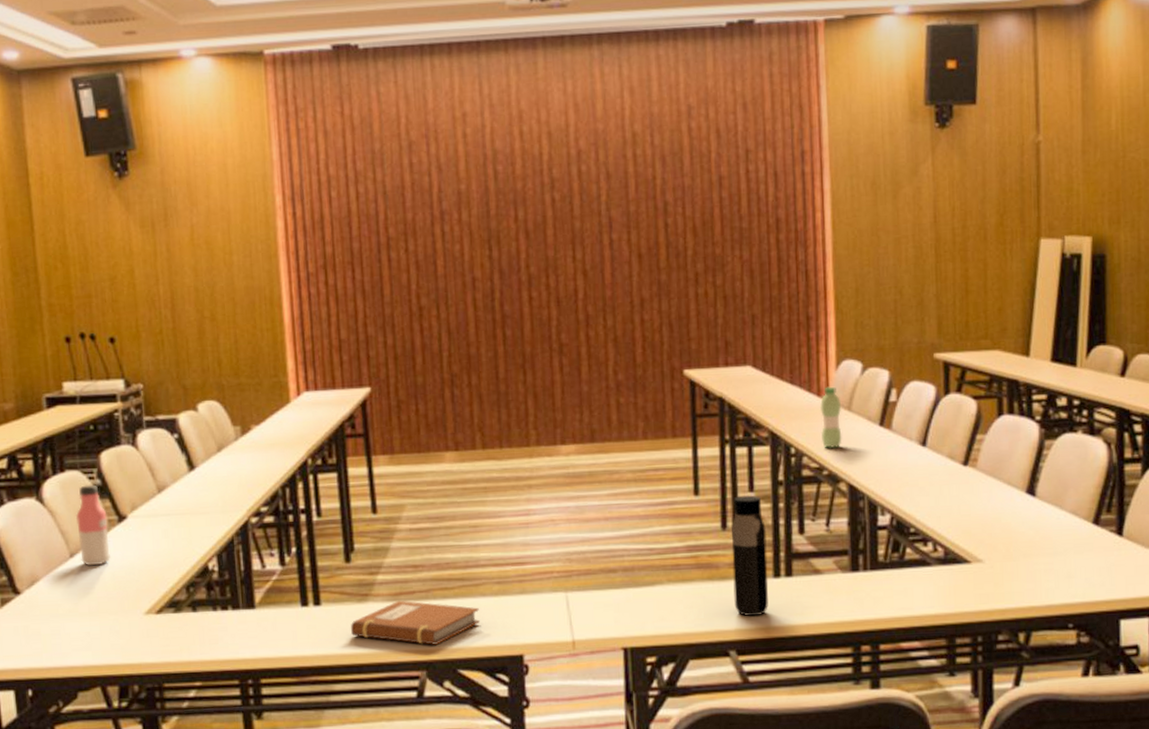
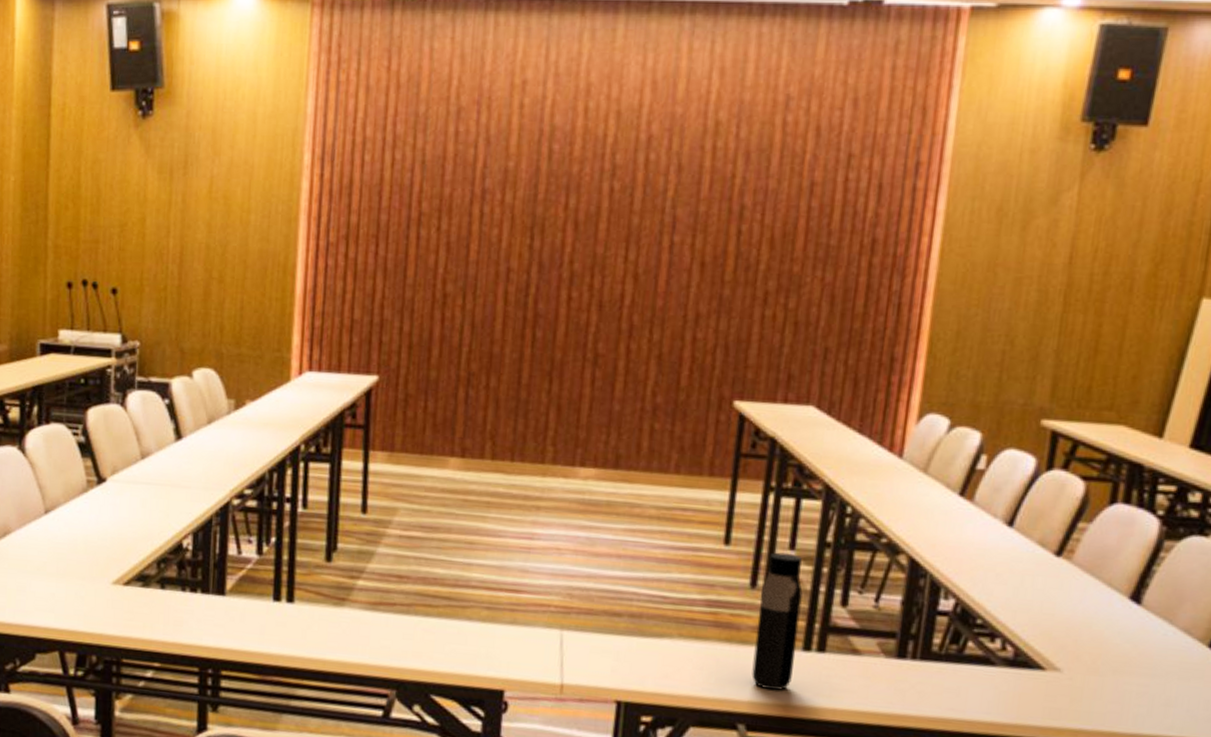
water bottle: present [75,483,110,566] -> none [55,439,87,526]
notebook: present [351,600,480,645] -> none [322,610,463,665]
water bottle: present [820,386,842,448] -> none [886,441,917,514]

